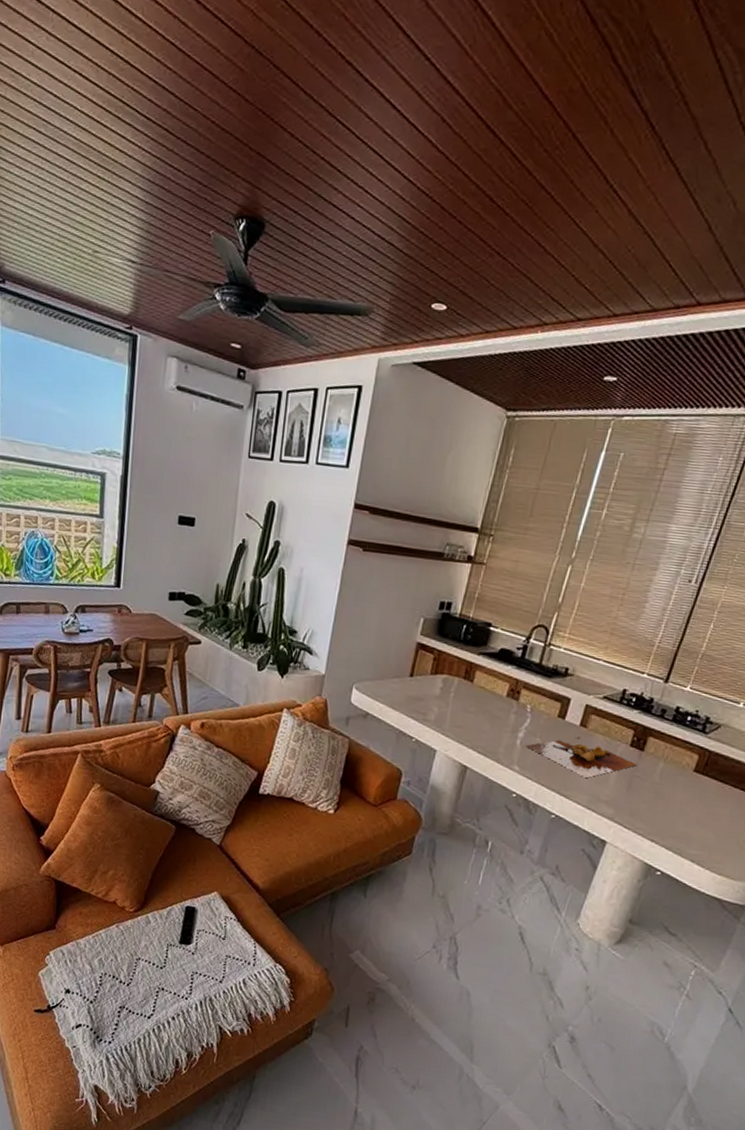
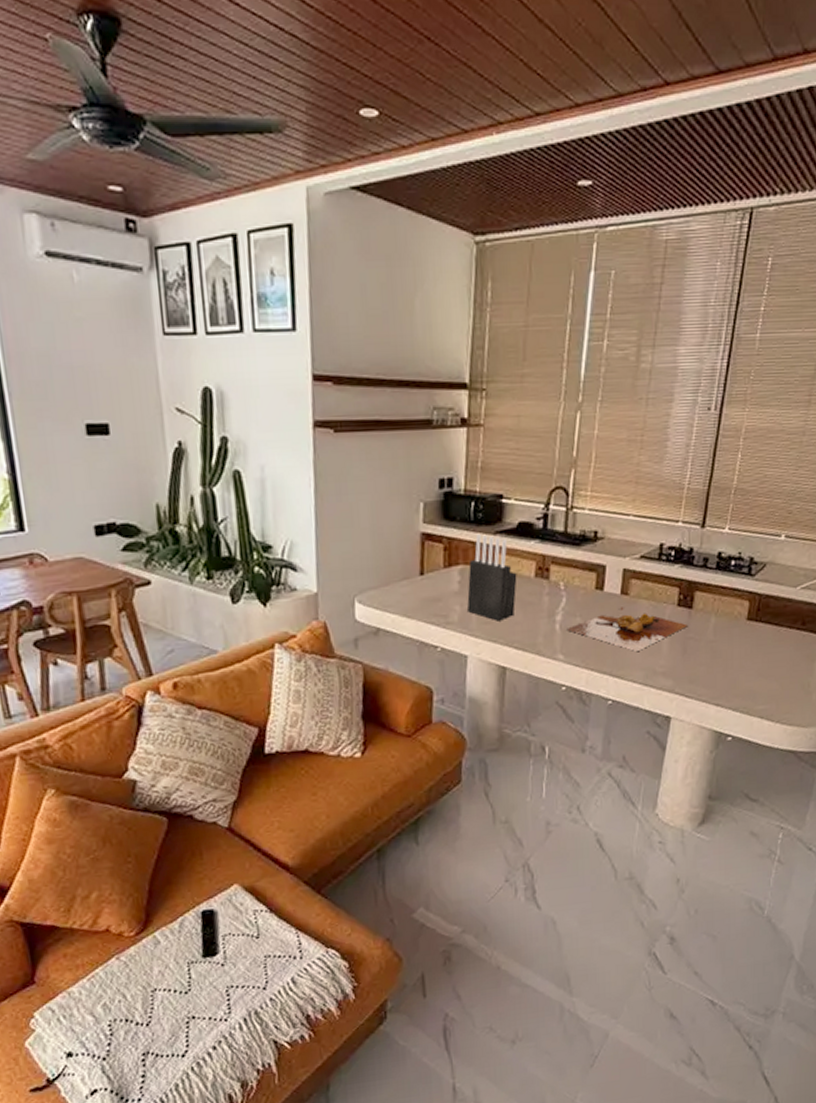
knife block: none [444,652,492,727] -> present [467,534,517,621]

